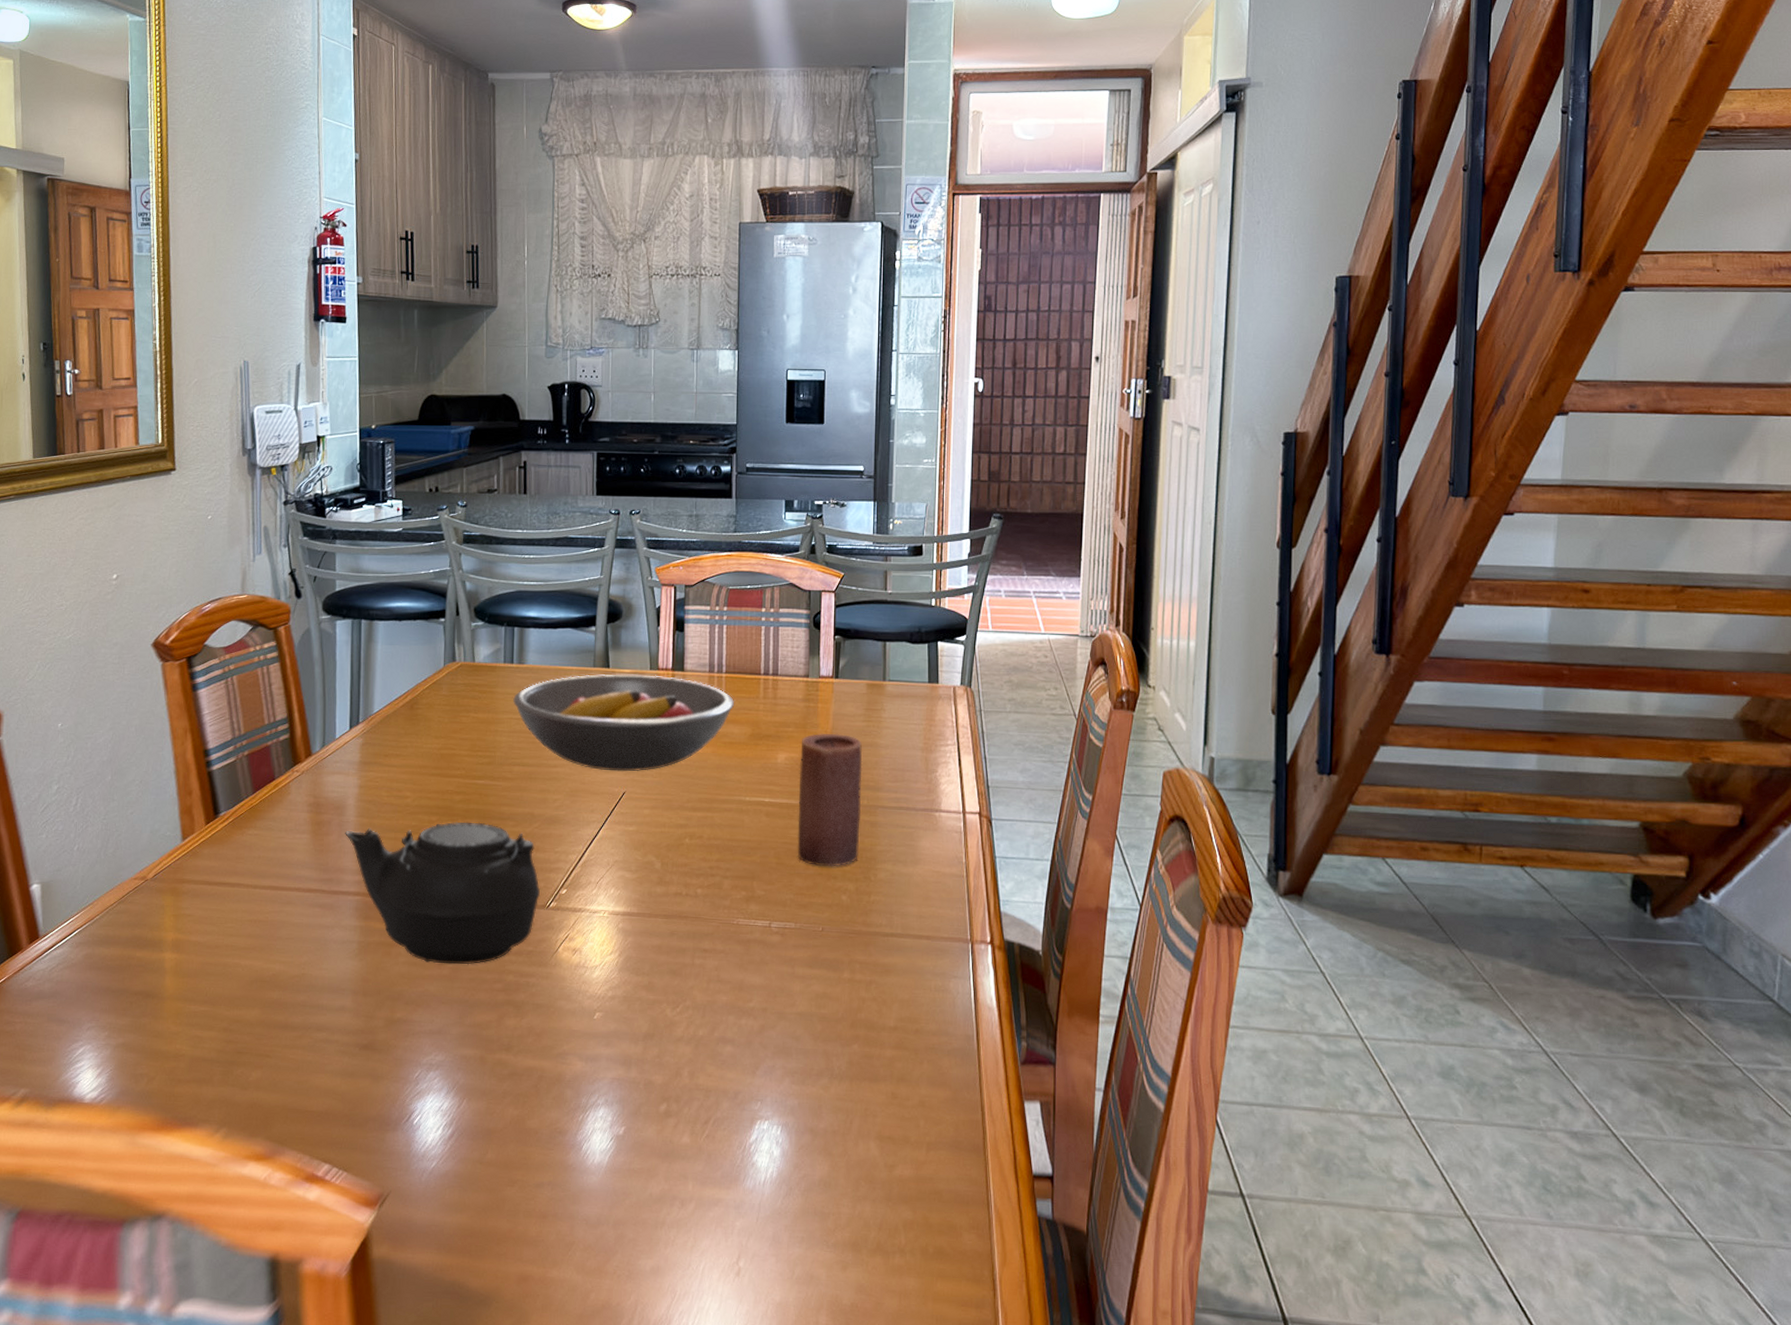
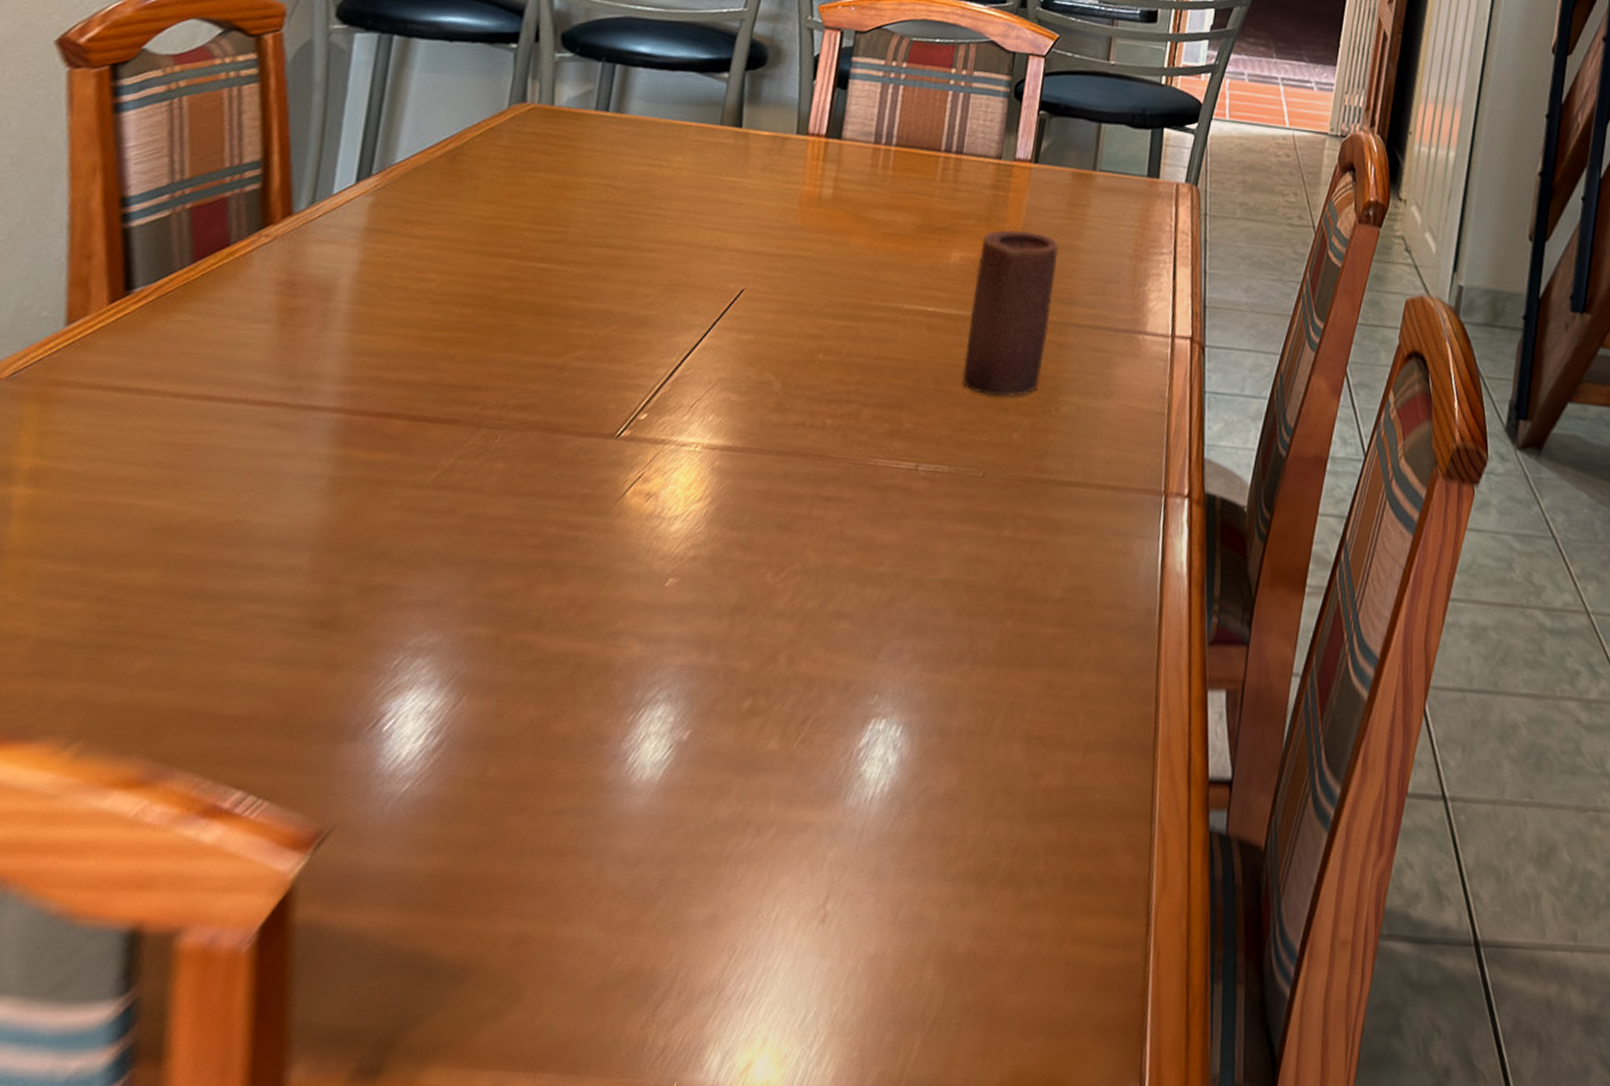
teapot: present [345,821,541,965] -> none [329,317,610,512]
fruit bowl: present [513,674,735,772] -> none [602,134,904,264]

